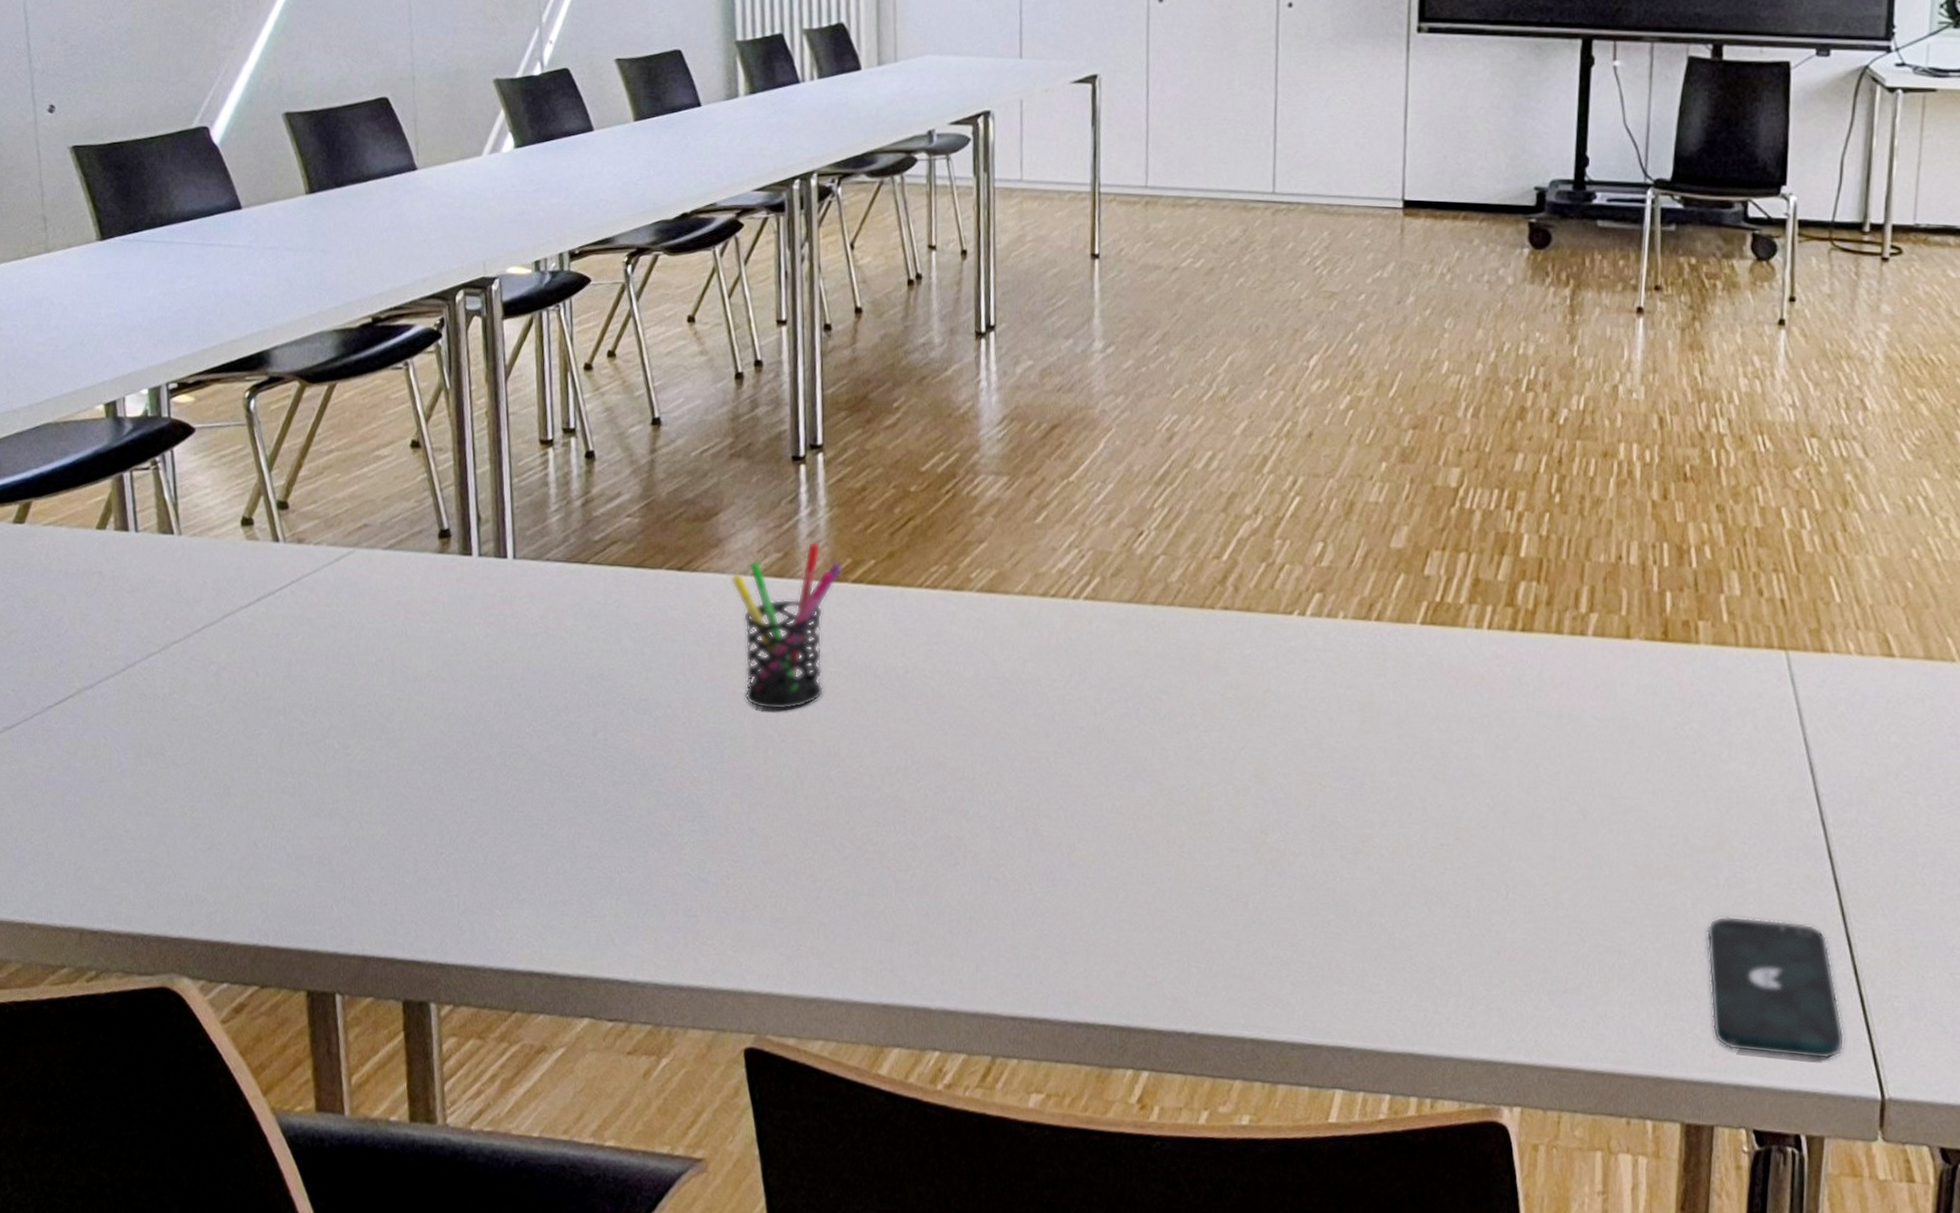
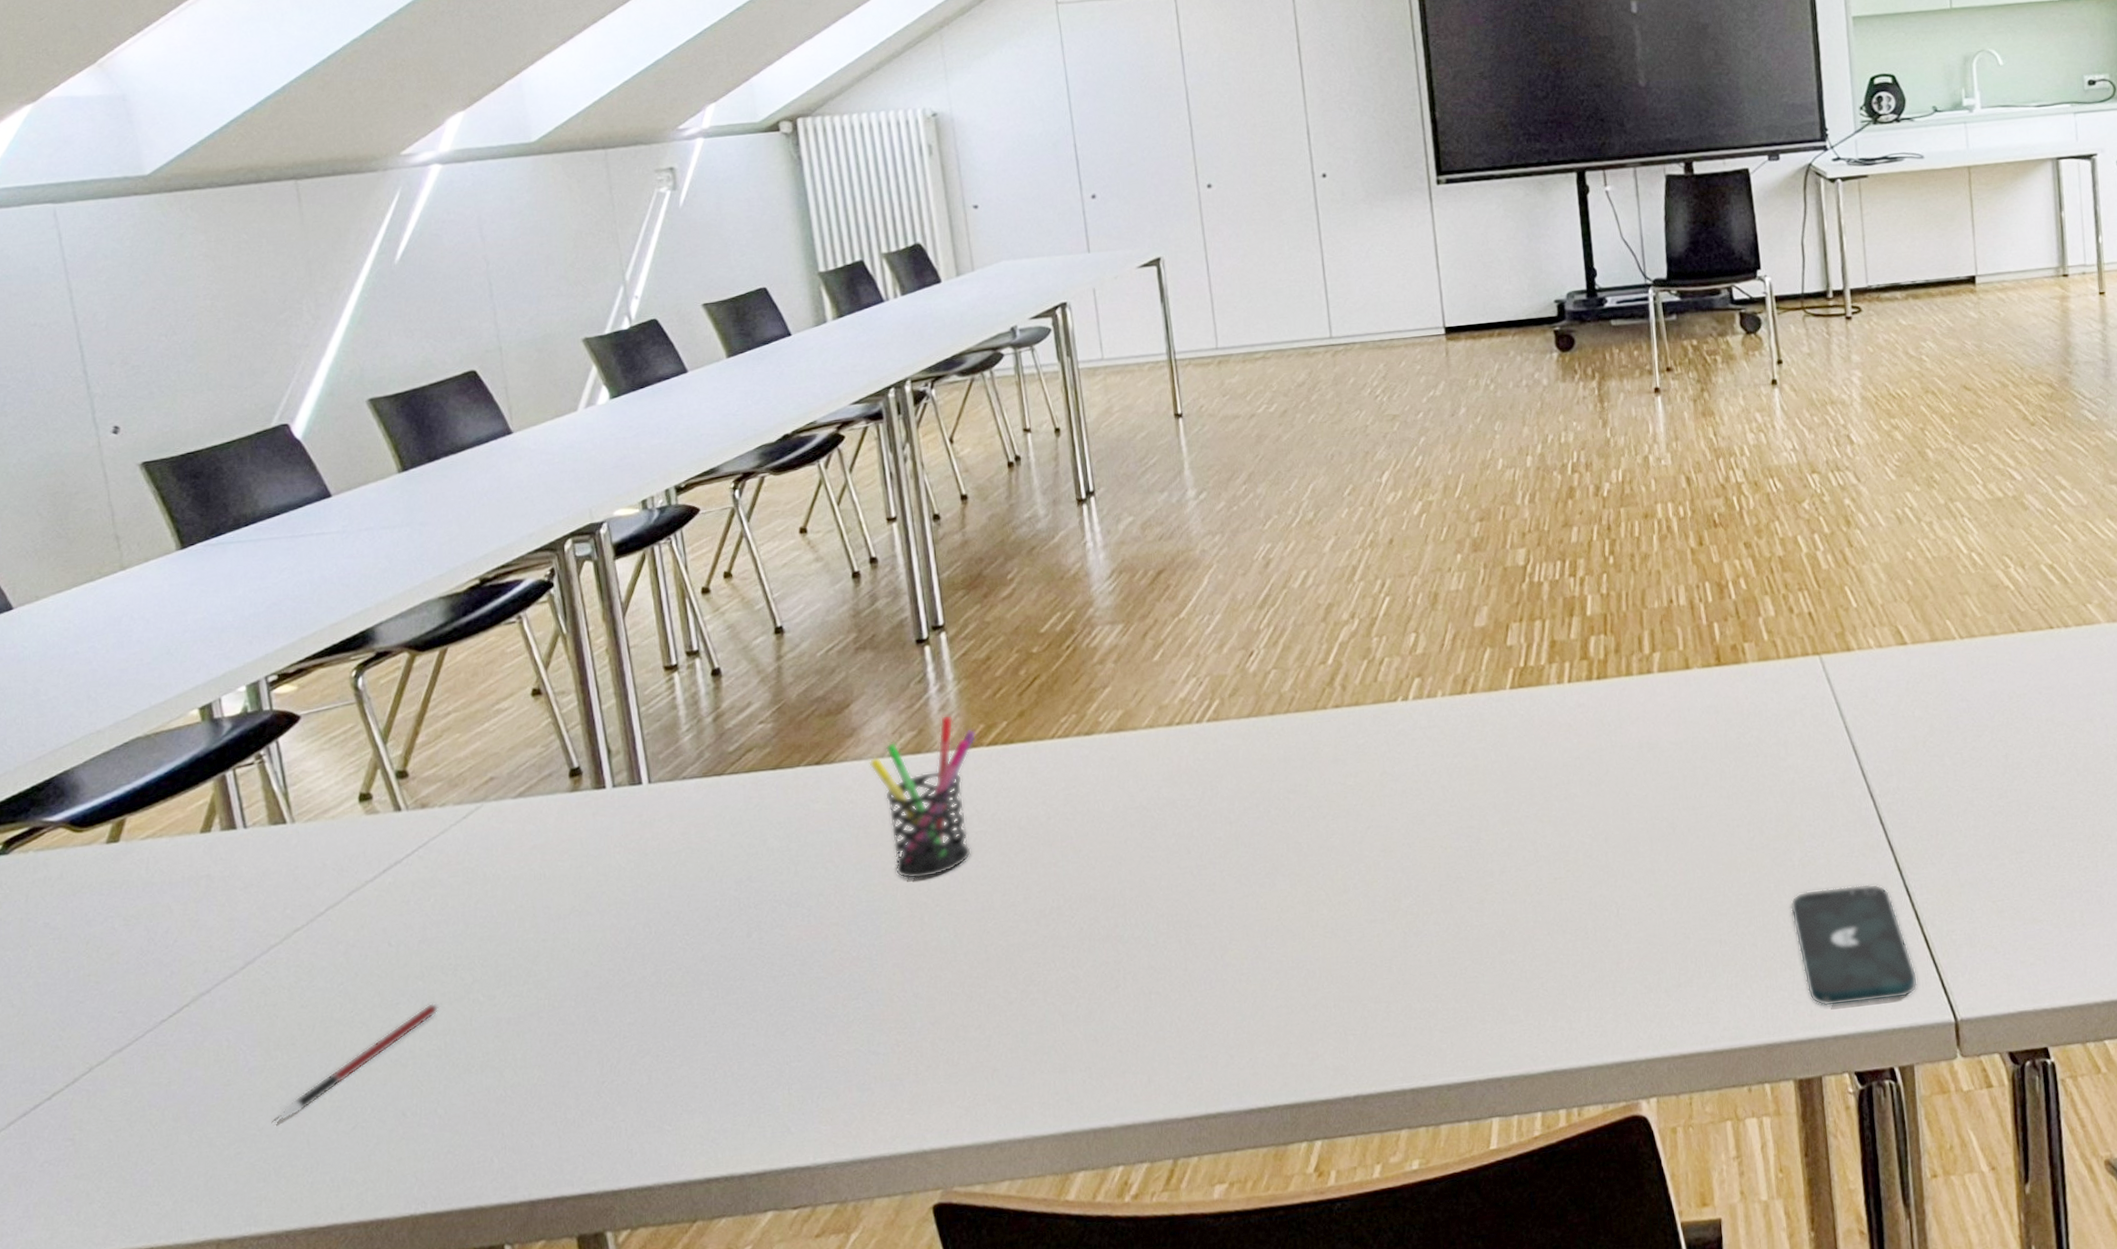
pen: none [140,740,298,828] -> present [275,1002,440,1123]

